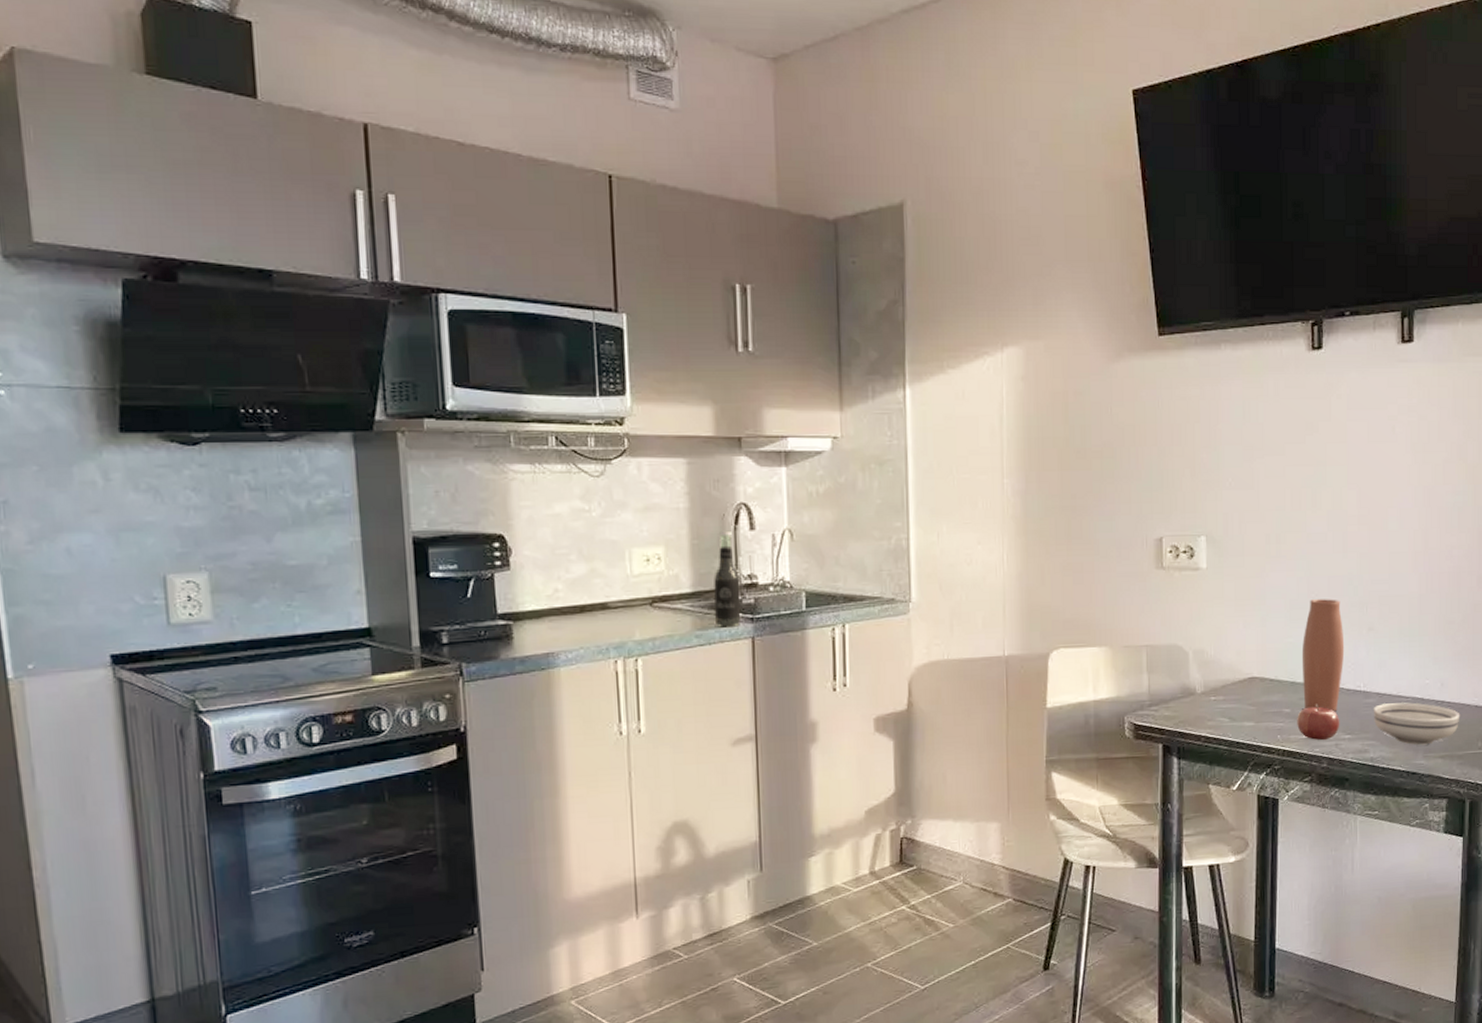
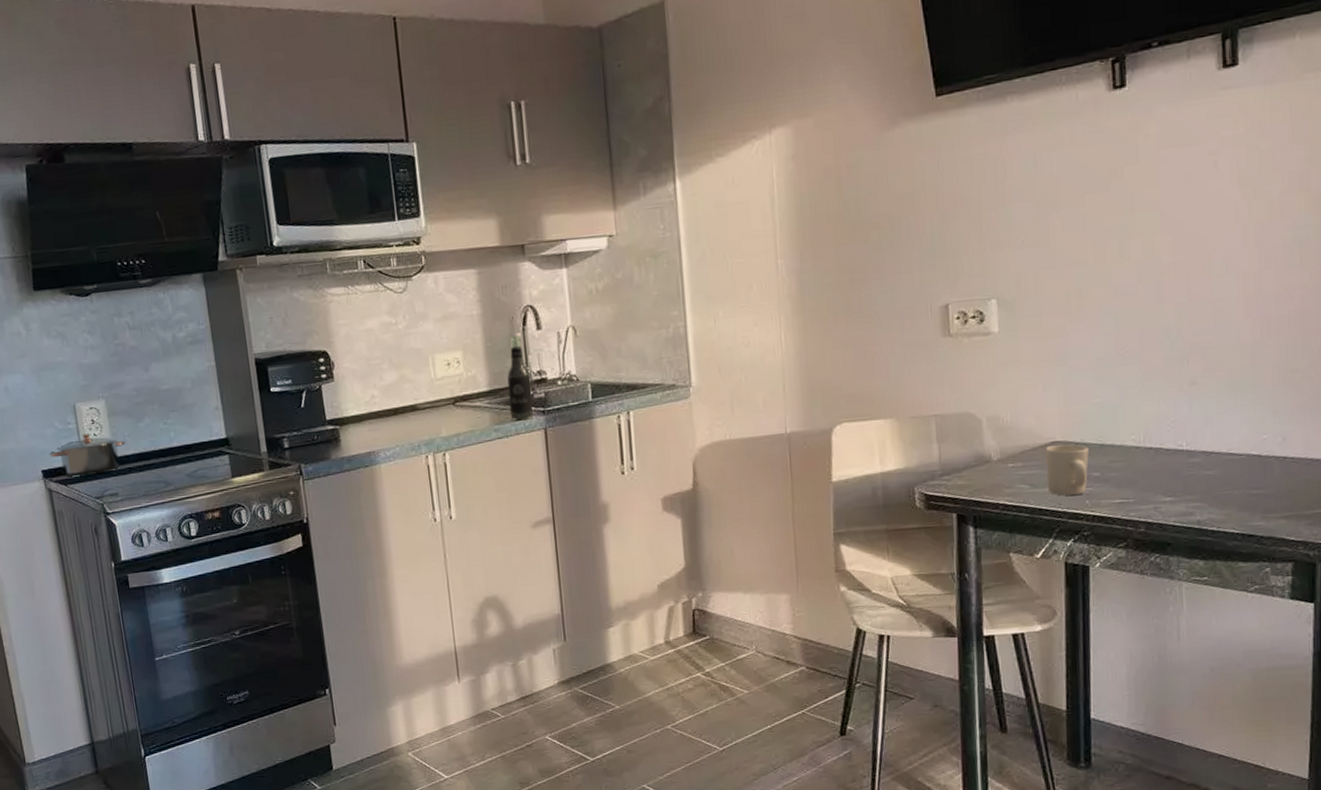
cooking pot: none [123,612,234,665] -> present [49,433,126,477]
mug: none [1244,680,1281,730] -> present [1045,444,1089,496]
fruit: present [1297,704,1340,740] -> none [1108,466,1159,504]
vase: present [1301,599,1345,712] -> none [1111,354,1163,474]
bowl: present [1373,702,1460,745] -> none [1198,460,1308,506]

